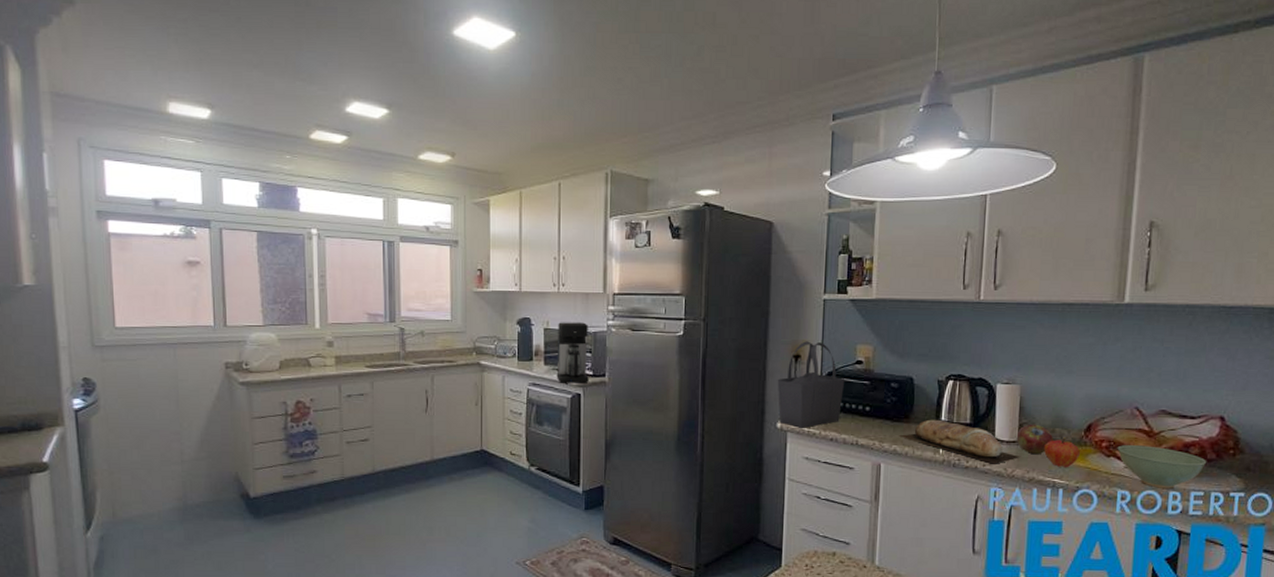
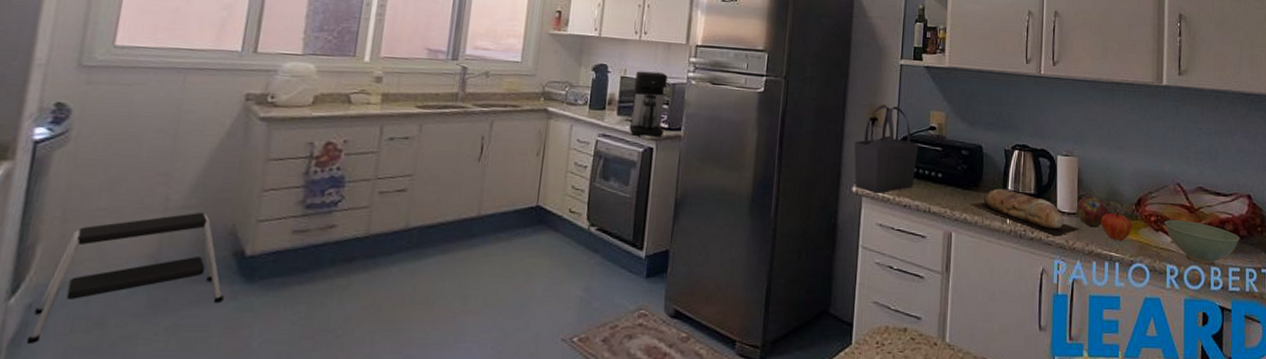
step stool: none [106,463,240,567] -> present [26,213,224,345]

